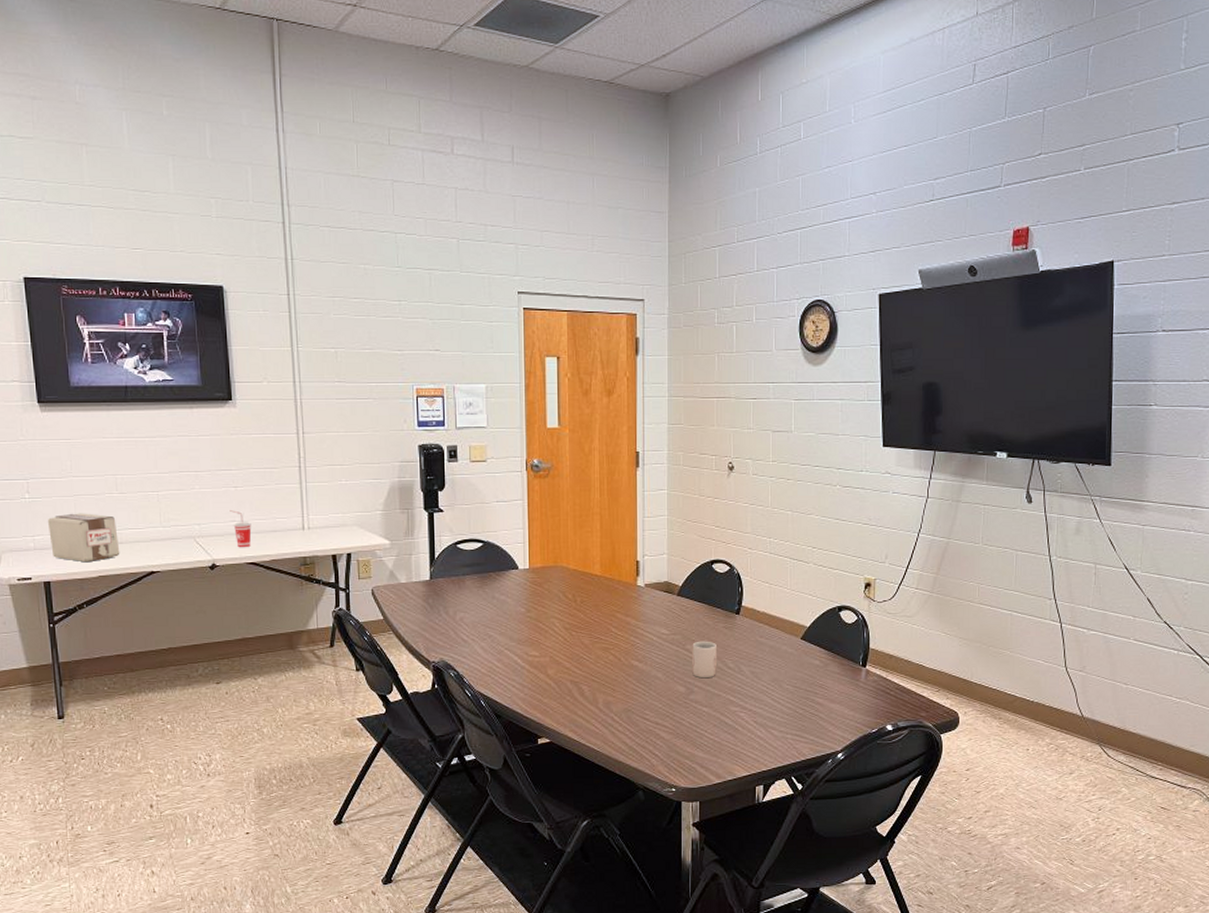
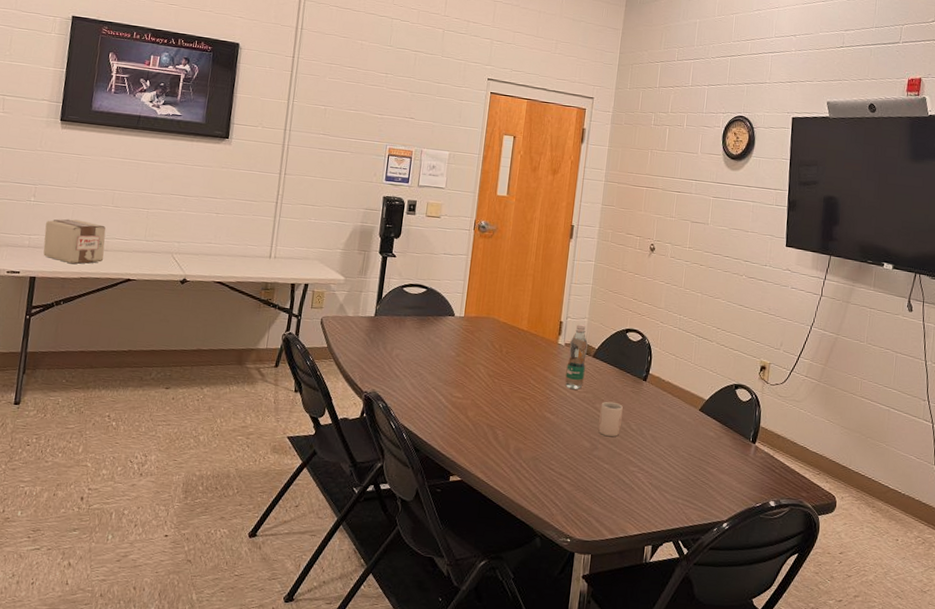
beverage cup: present [230,510,252,548] -> none [208,233,225,268]
bottle: none [649,560,671,632] -> present [565,323,589,390]

